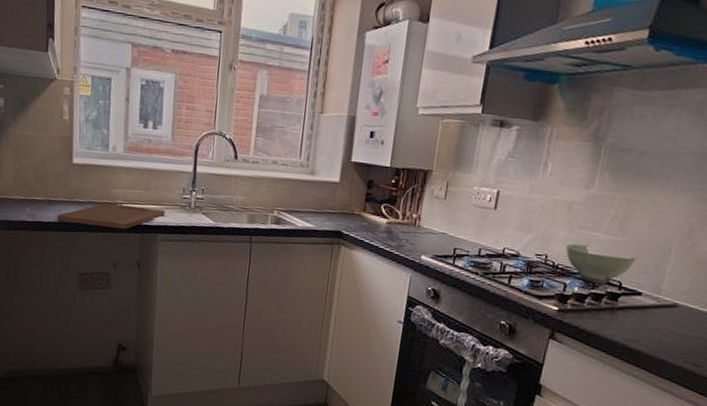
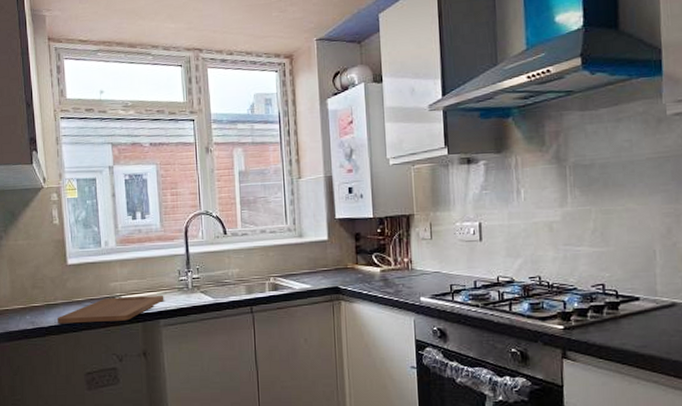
bowl: present [565,243,638,284] -> none [555,260,626,296]

